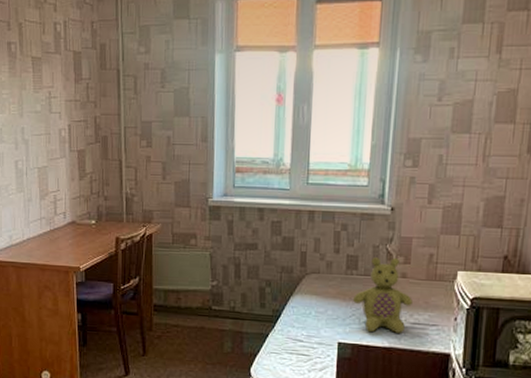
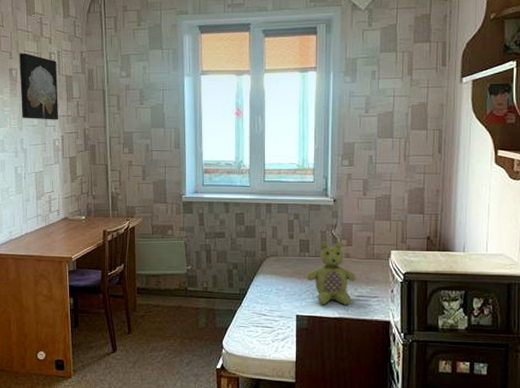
wall art: none [19,23,66,106] -> present [19,53,59,120]

